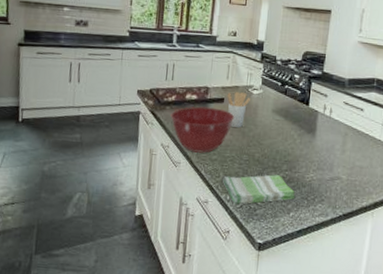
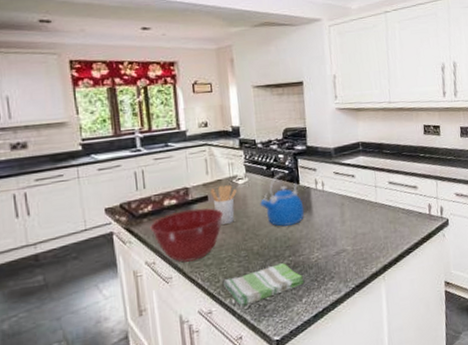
kettle: none [268,91,309,143] -> present [260,171,305,227]

